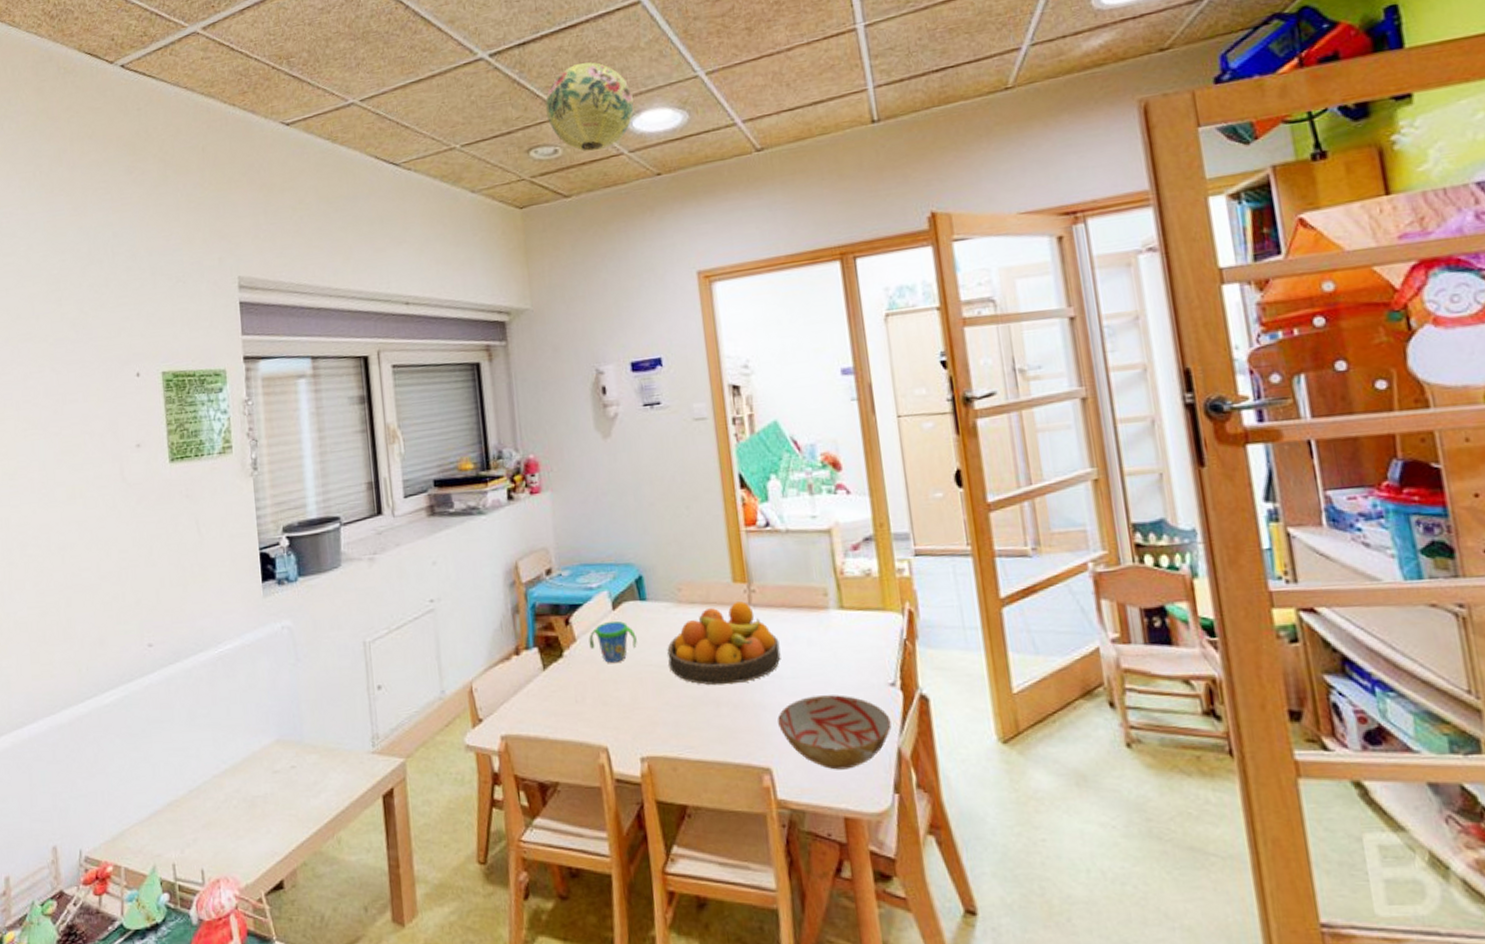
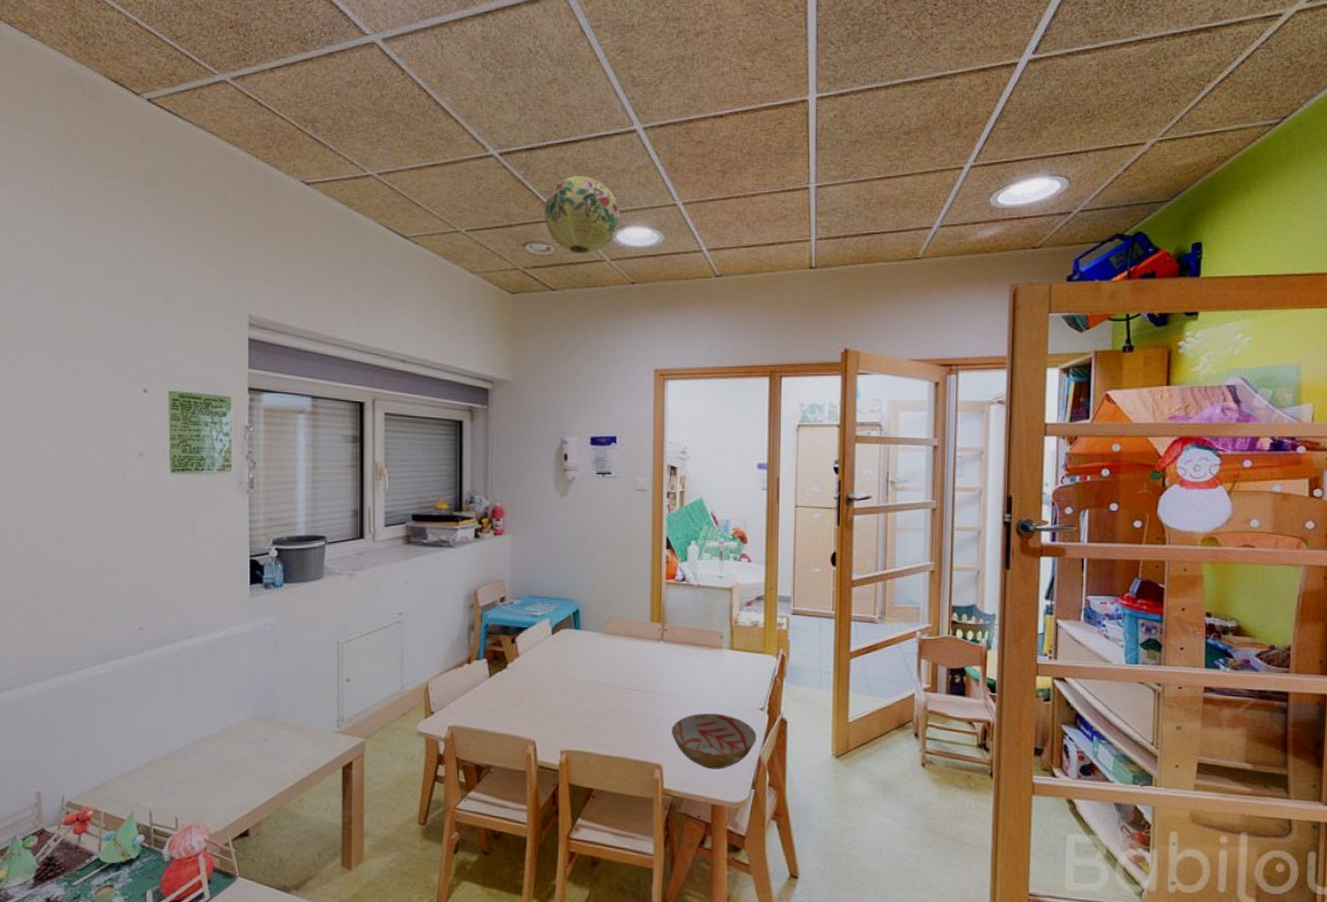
snack cup: present [589,620,637,663] -> none [530,643,569,676]
fruit bowl: present [667,601,781,686] -> none [592,637,681,700]

